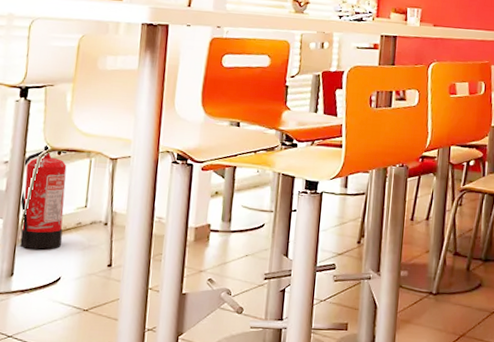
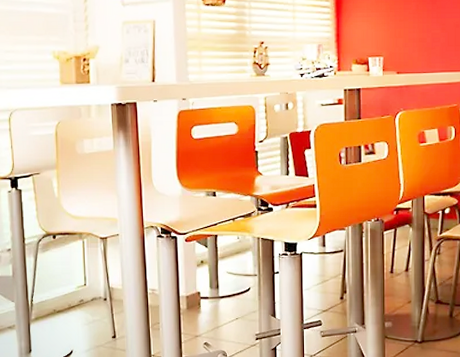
fire extinguisher: present [20,143,67,250] -> none [24,229,69,327]

